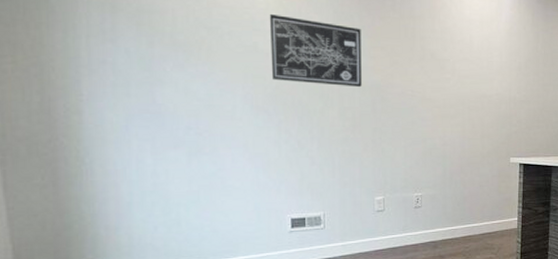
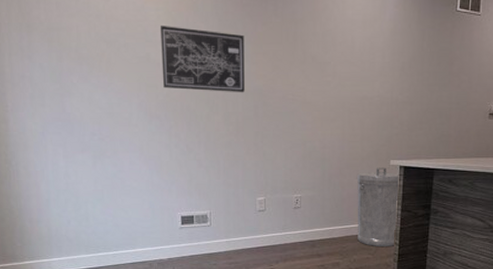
trash can: none [477,165,519,246] -> present [356,167,399,248]

